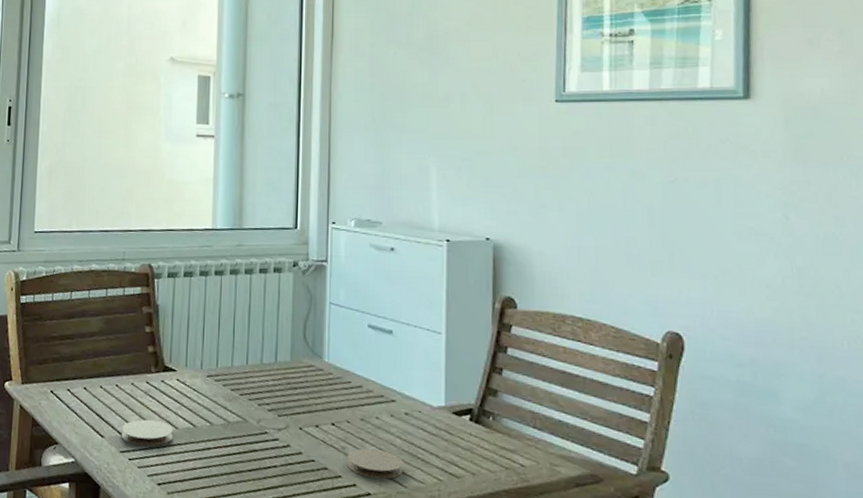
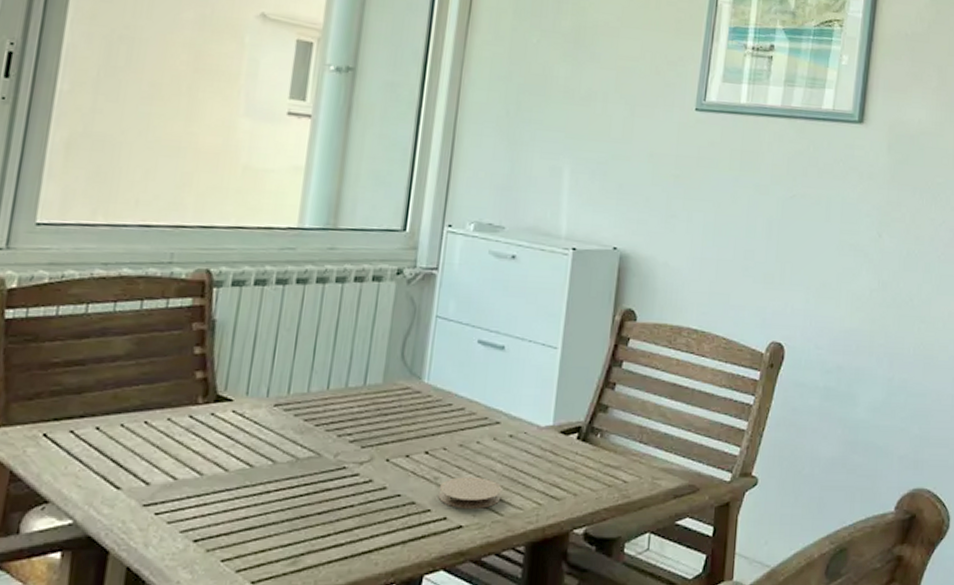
coaster: present [121,419,173,447] -> none [146,462,221,497]

